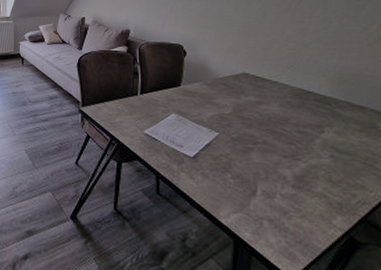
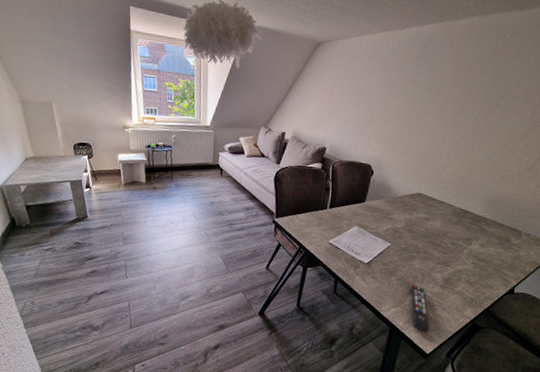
remote control: none [253,183,288,248] -> present [411,284,430,333]

